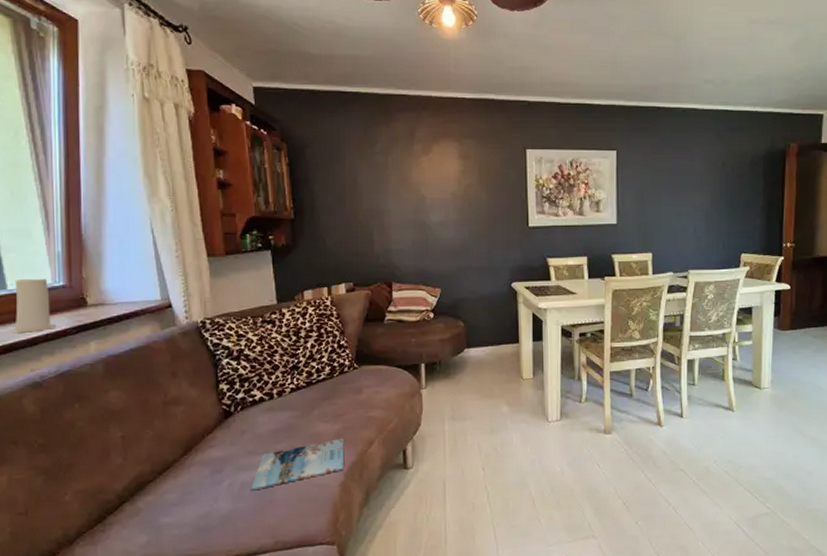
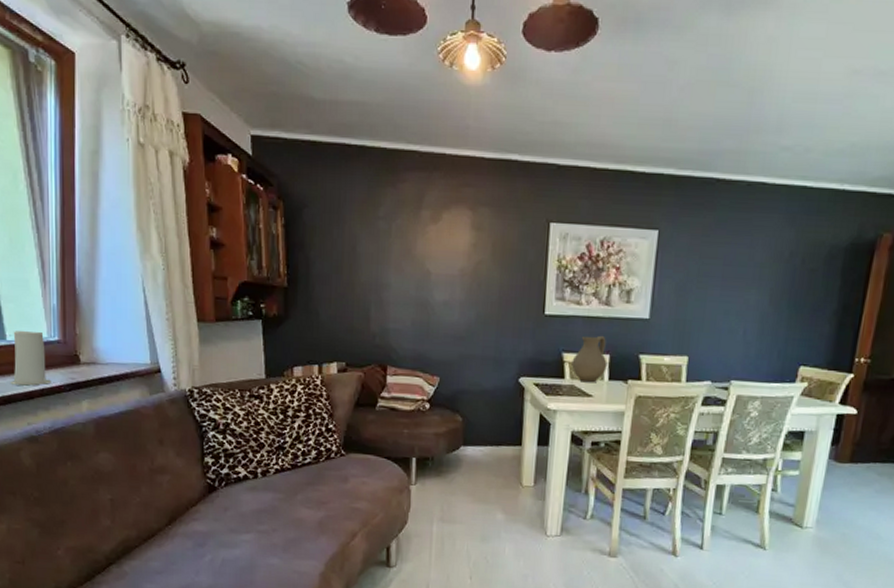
magazine: present [251,437,345,491] -> none [232,526,327,569]
pitcher: none [556,241,586,281] -> present [571,335,607,382]

